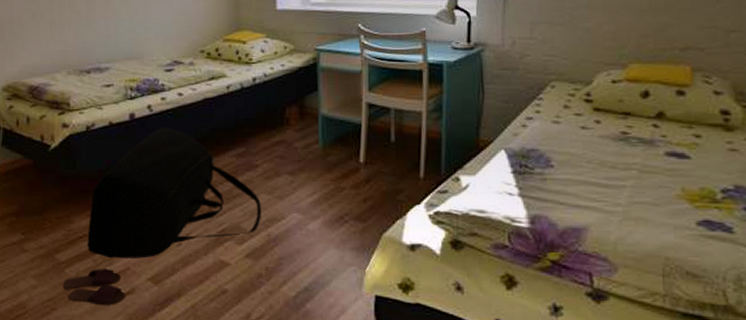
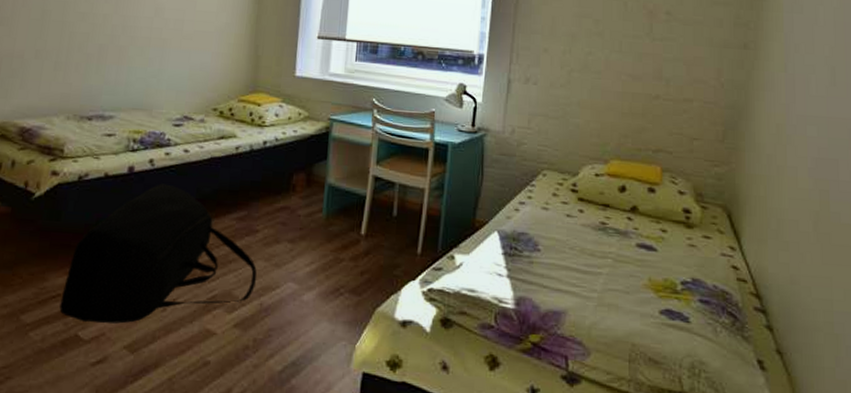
slippers: present [63,269,126,306] -> none [24,333,96,376]

